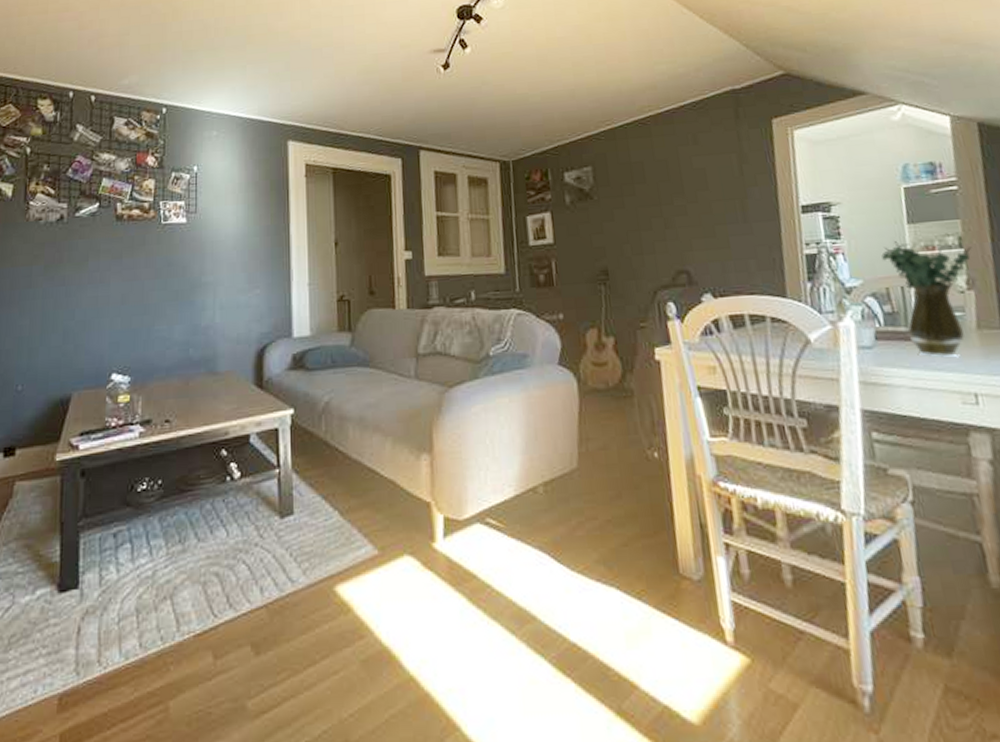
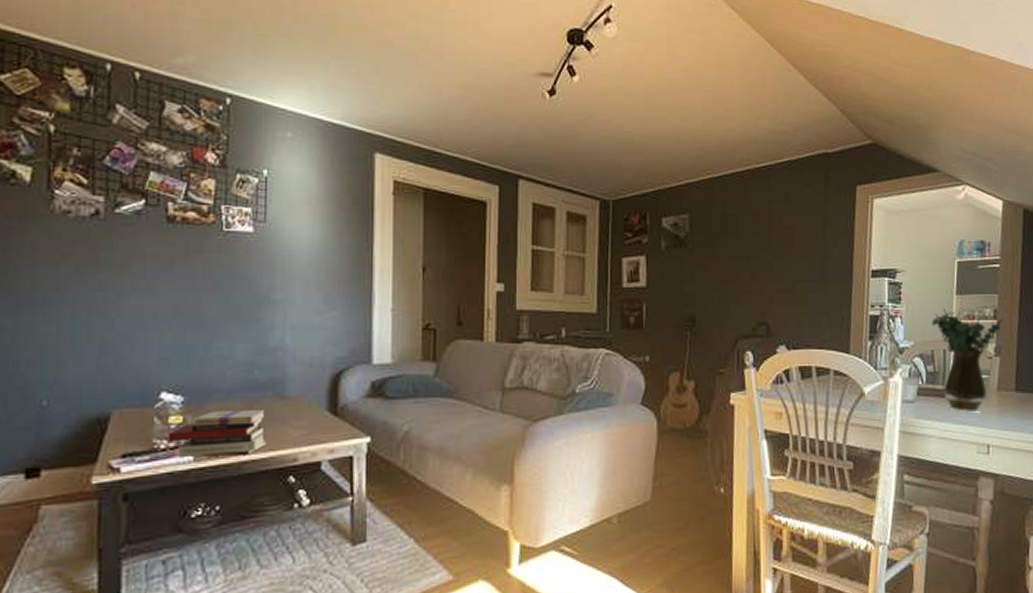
books: none [117,386,201,434] -> present [167,410,266,457]

